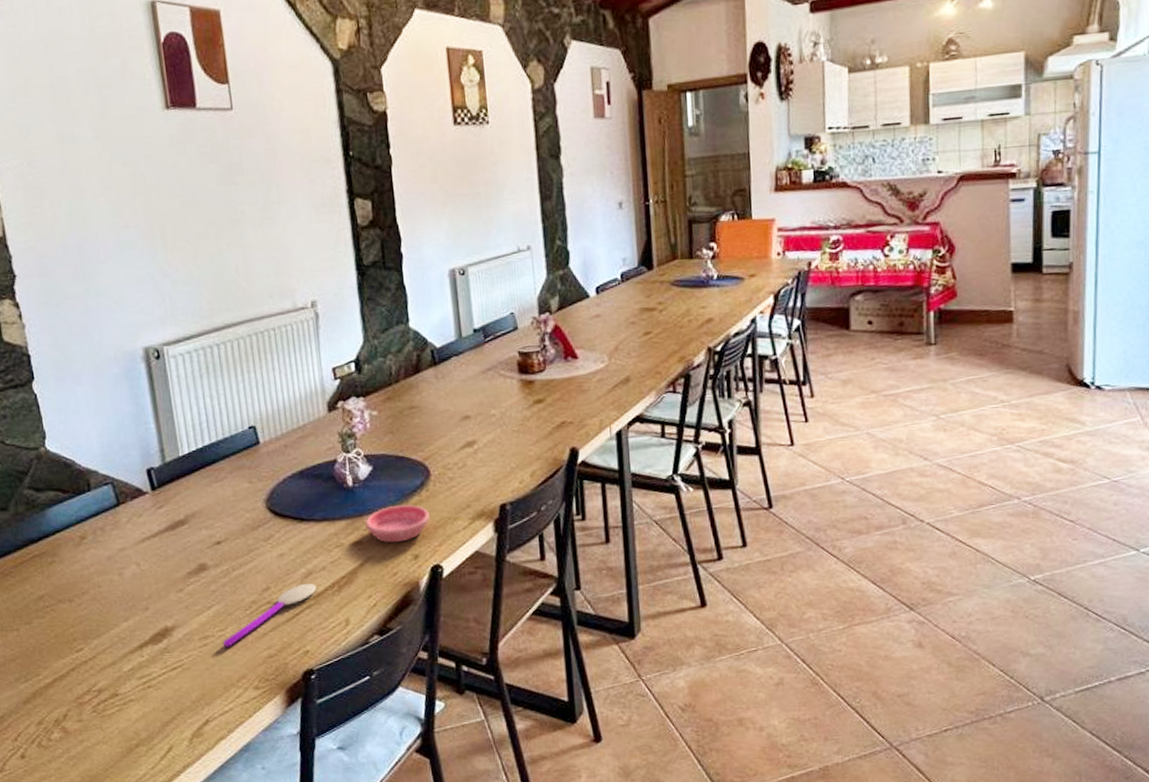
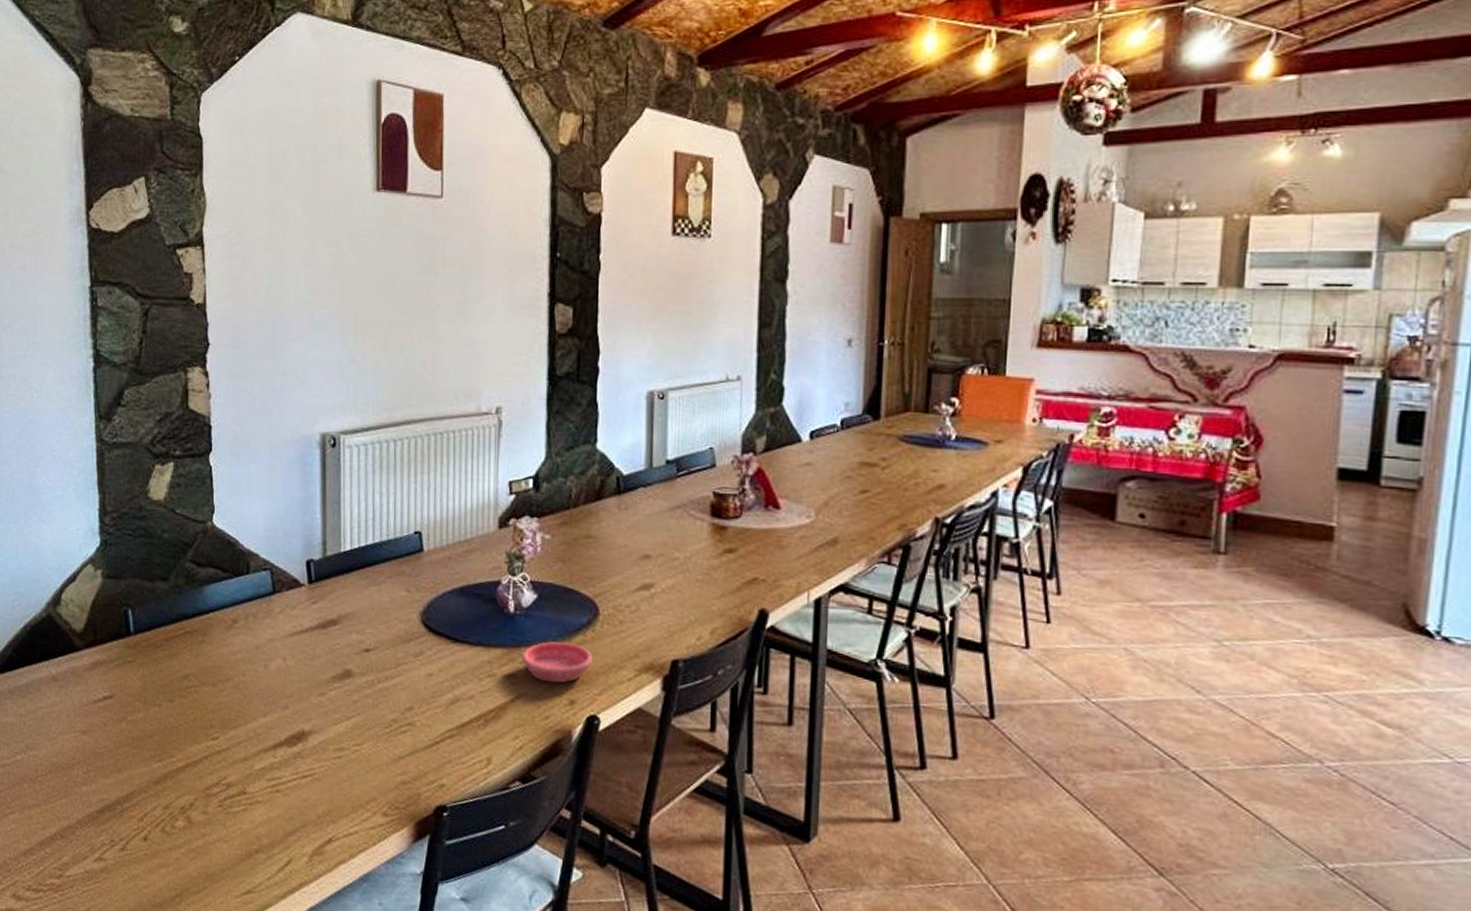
spoon: present [222,583,316,647] -> none [357,710,461,765]

